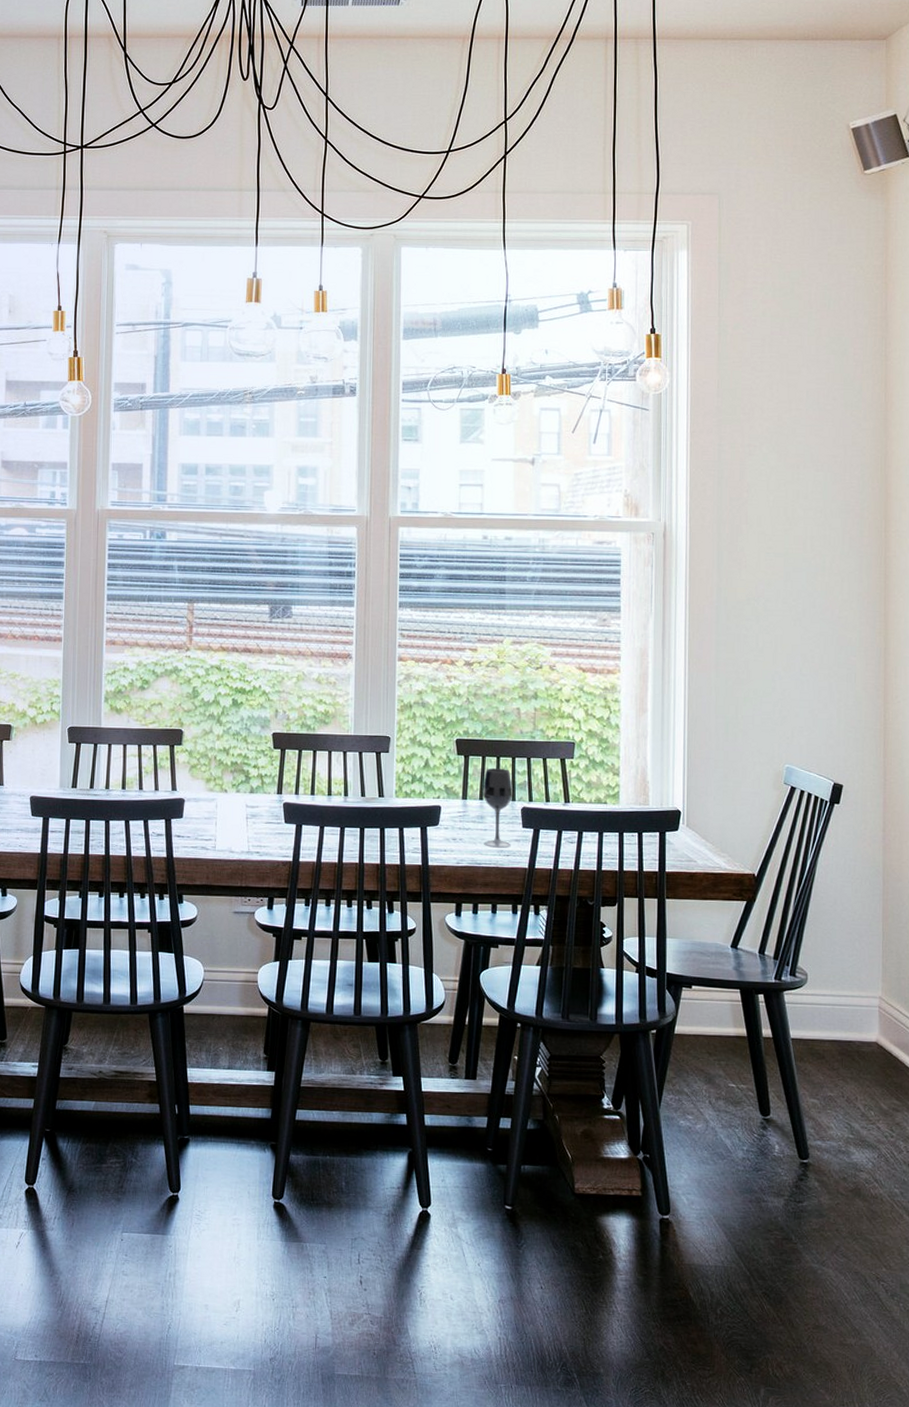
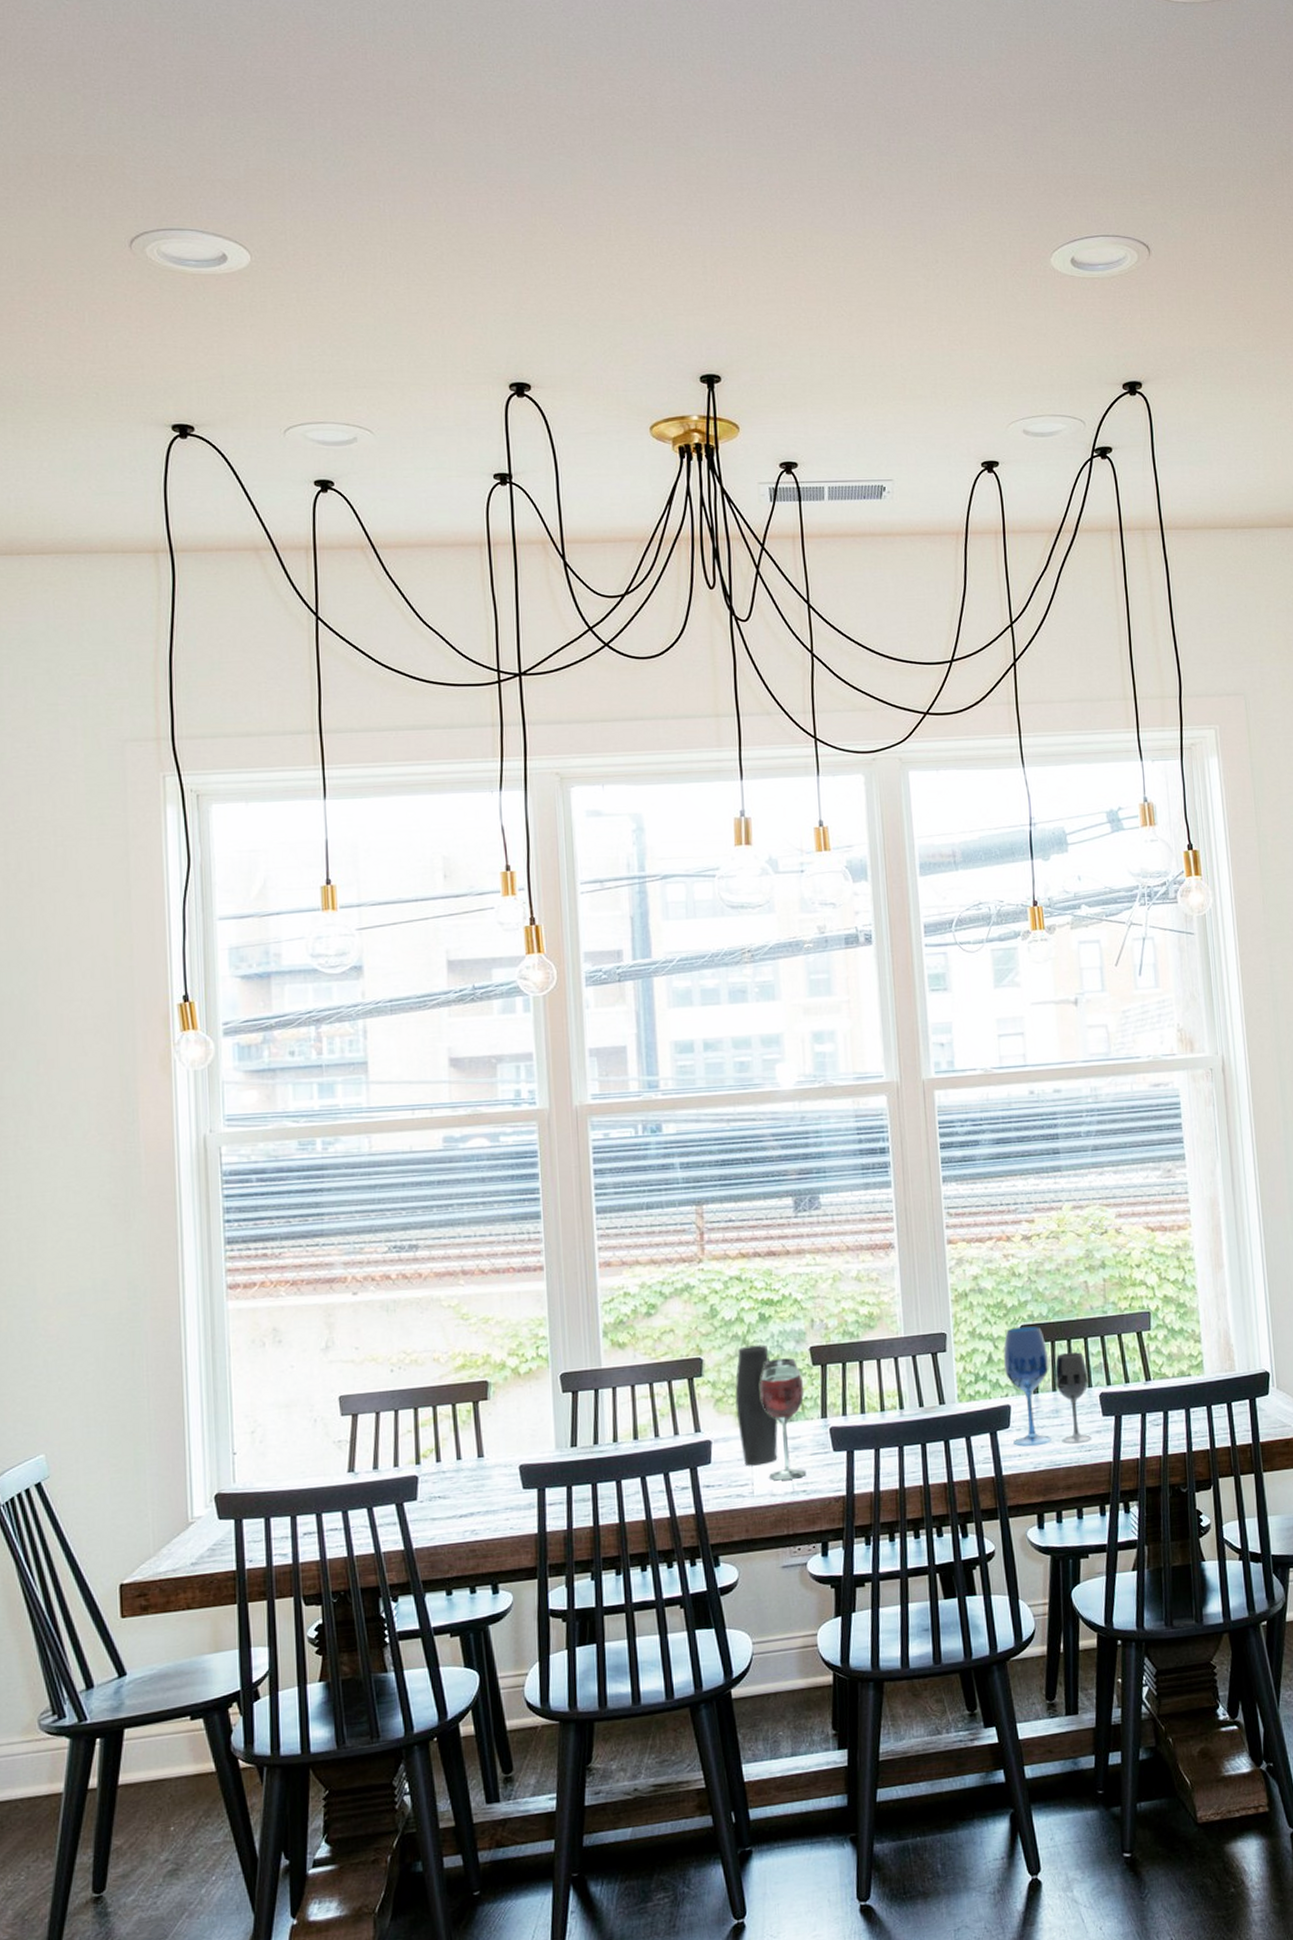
vase: none [206,724,241,826] -> present [734,1344,778,1466]
wineglass: none [227,739,265,841] -> present [759,1358,807,1481]
wineglass: none [438,740,479,845] -> present [1003,1326,1052,1448]

